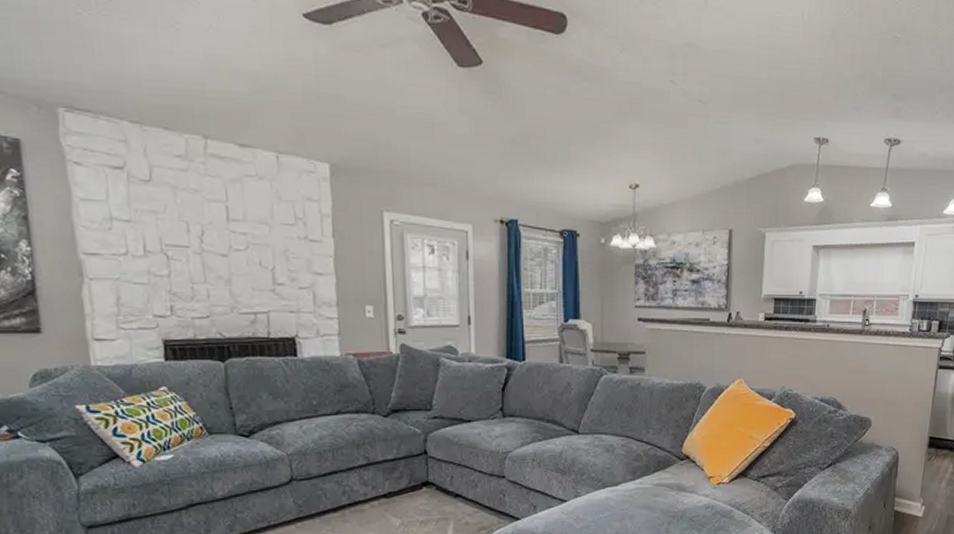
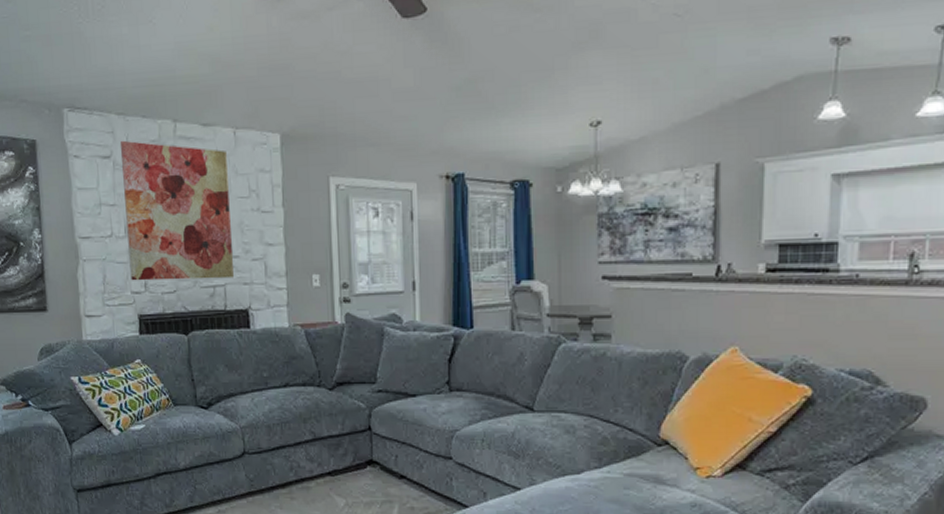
wall art: none [135,151,278,306] -> present [119,140,234,281]

